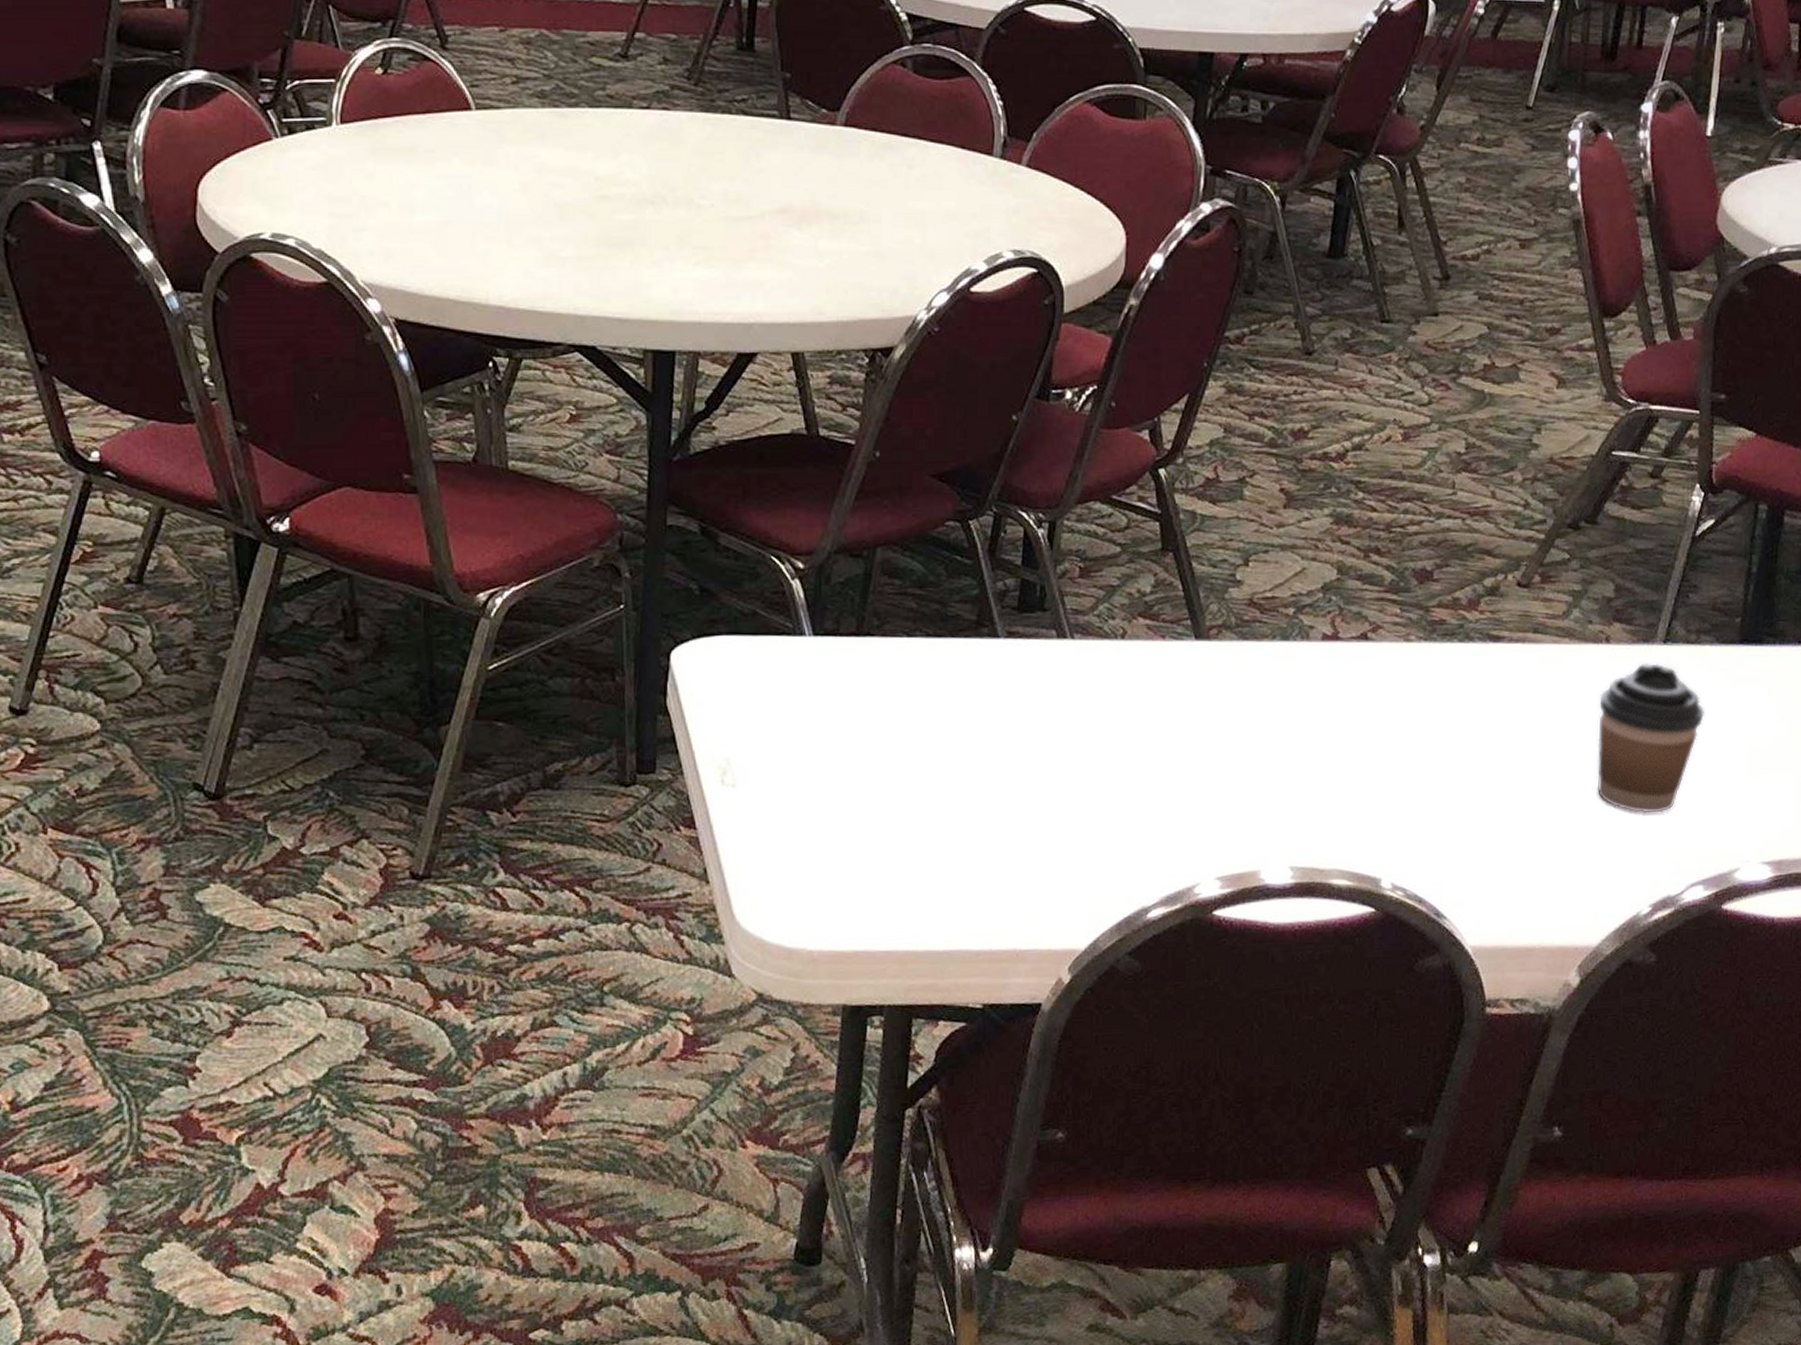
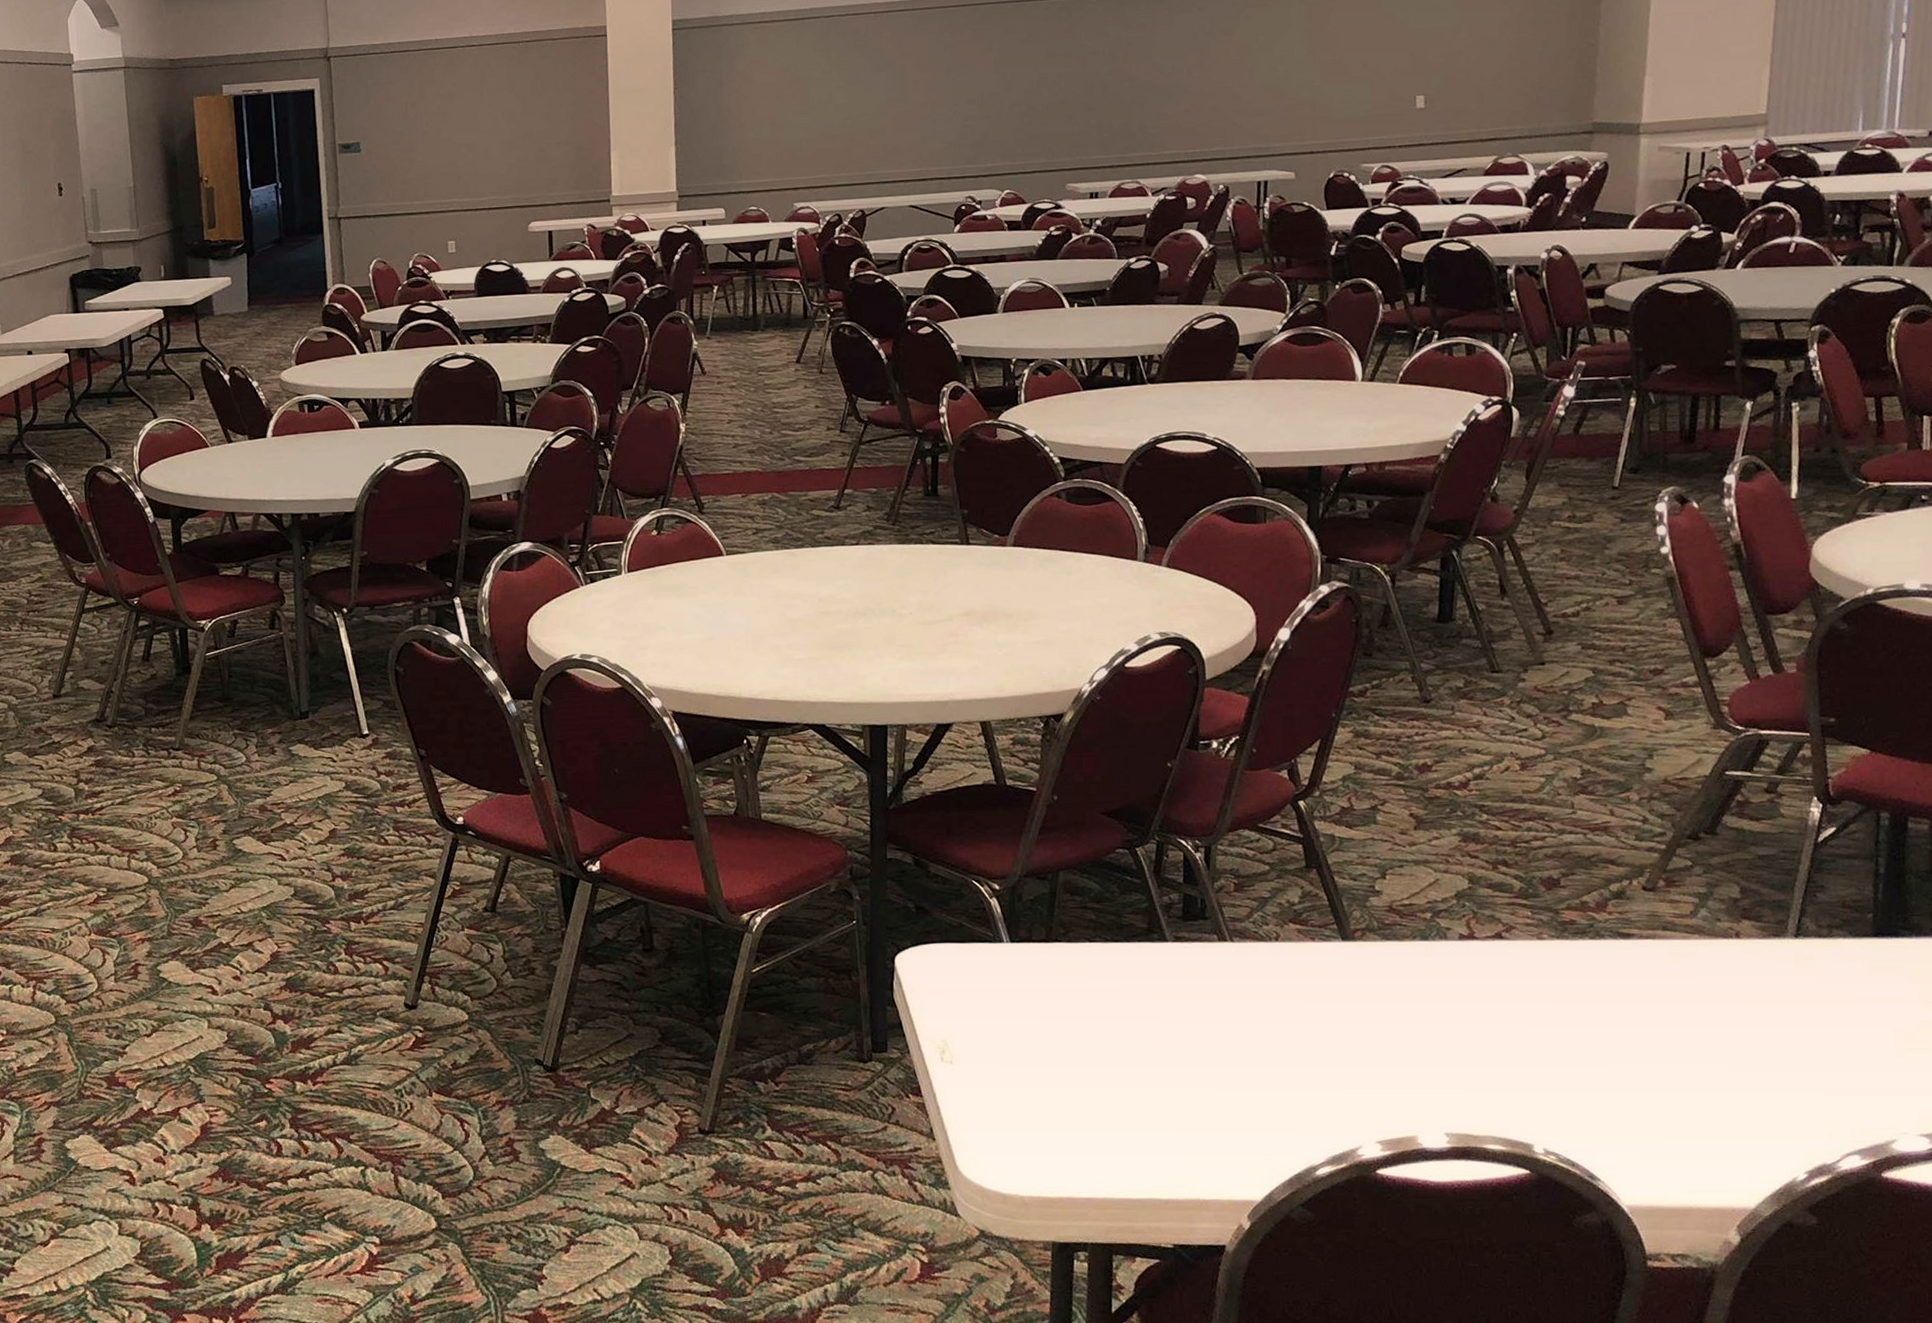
coffee cup: present [1597,662,1705,814] -> none [1735,955,1845,1089]

